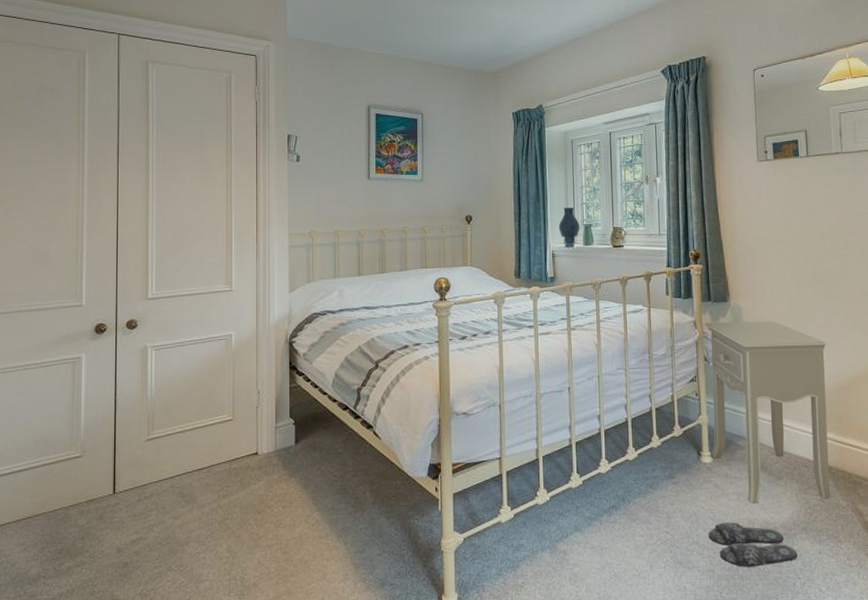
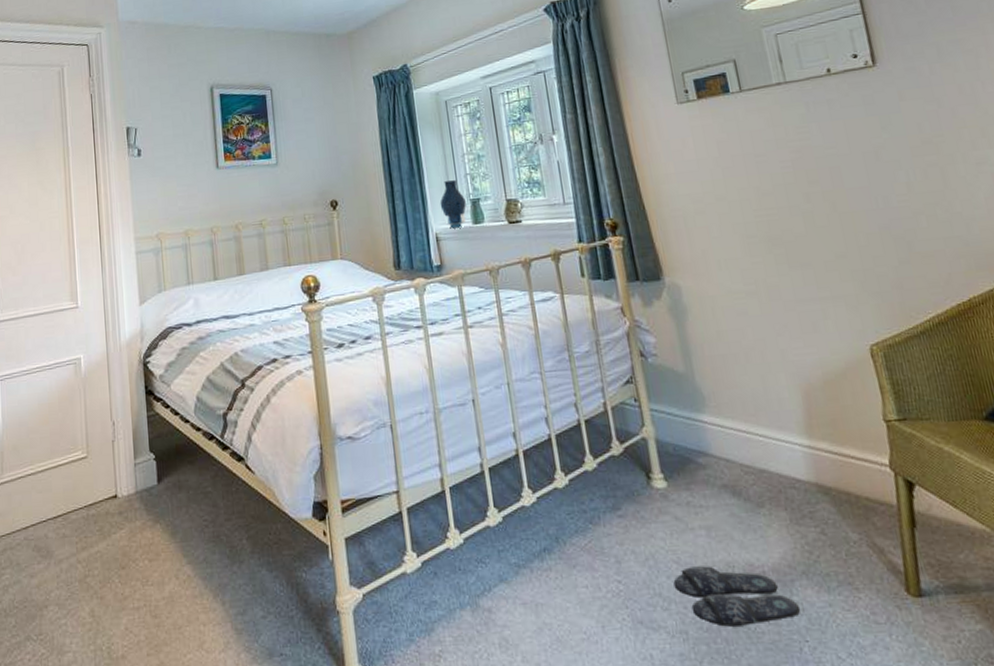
nightstand: present [704,321,831,504] -> none [634,300,835,540]

